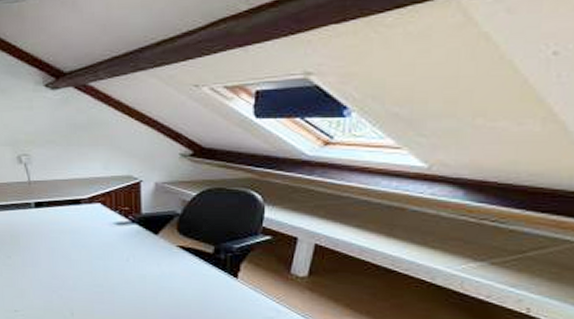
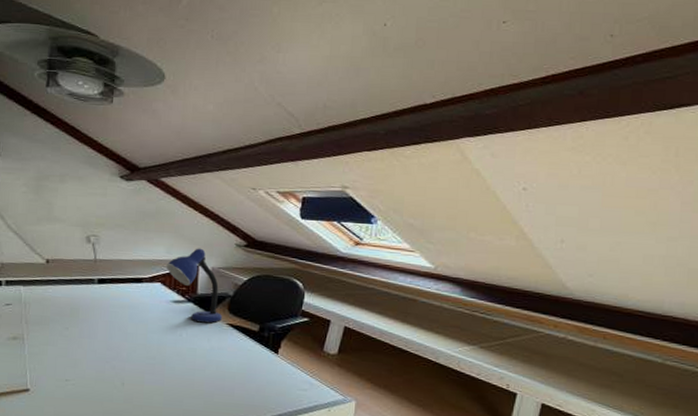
desk lamp: none [104,161,171,246] -> present [166,248,222,324]

